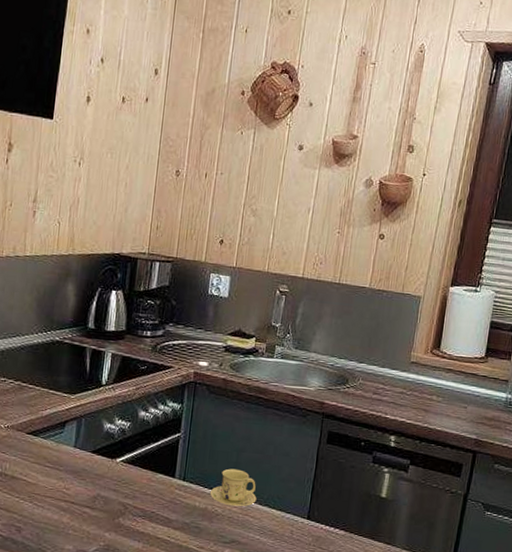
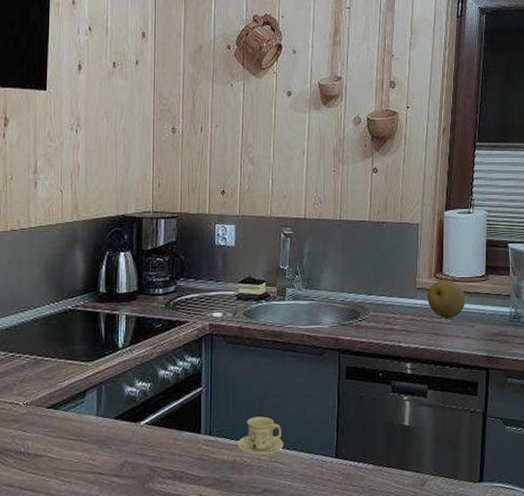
fruit: none [420,356,461,396] -> present [427,280,466,318]

